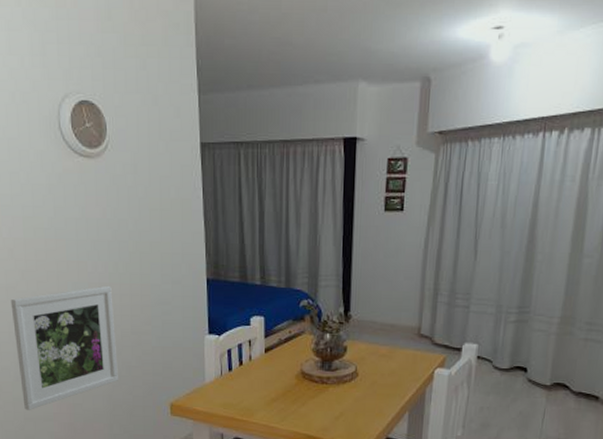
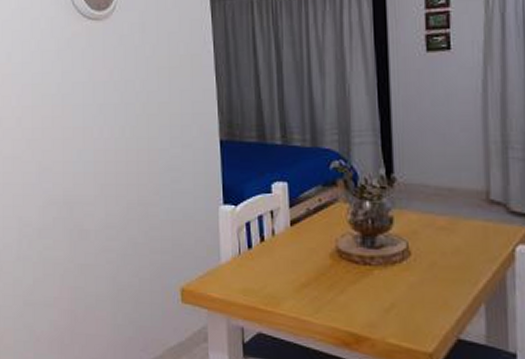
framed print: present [10,285,118,410] -> none [16,152,123,294]

